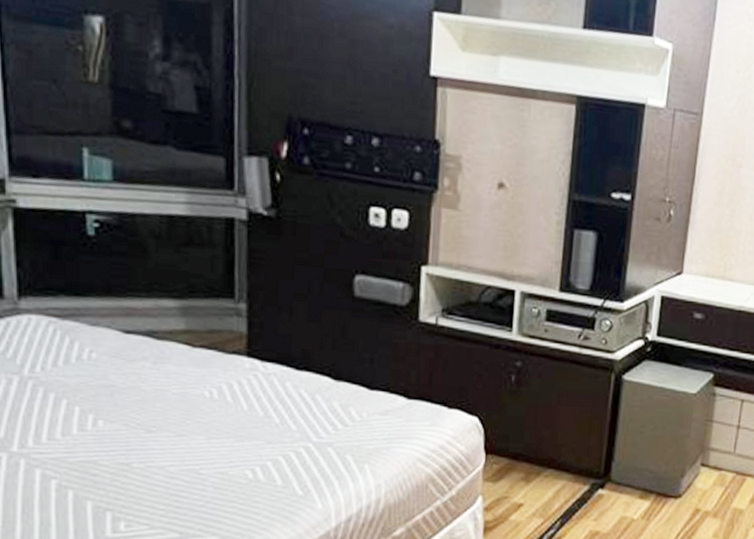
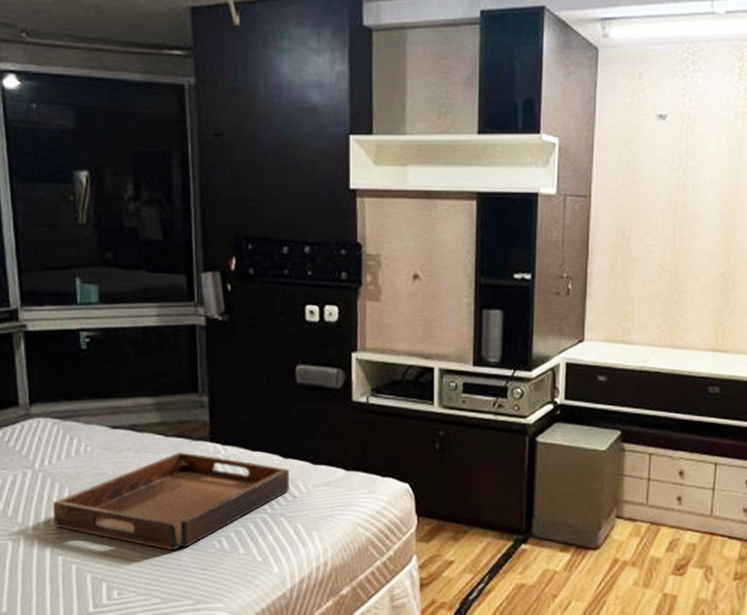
serving tray: none [44,366,341,480] -> present [52,452,290,551]

